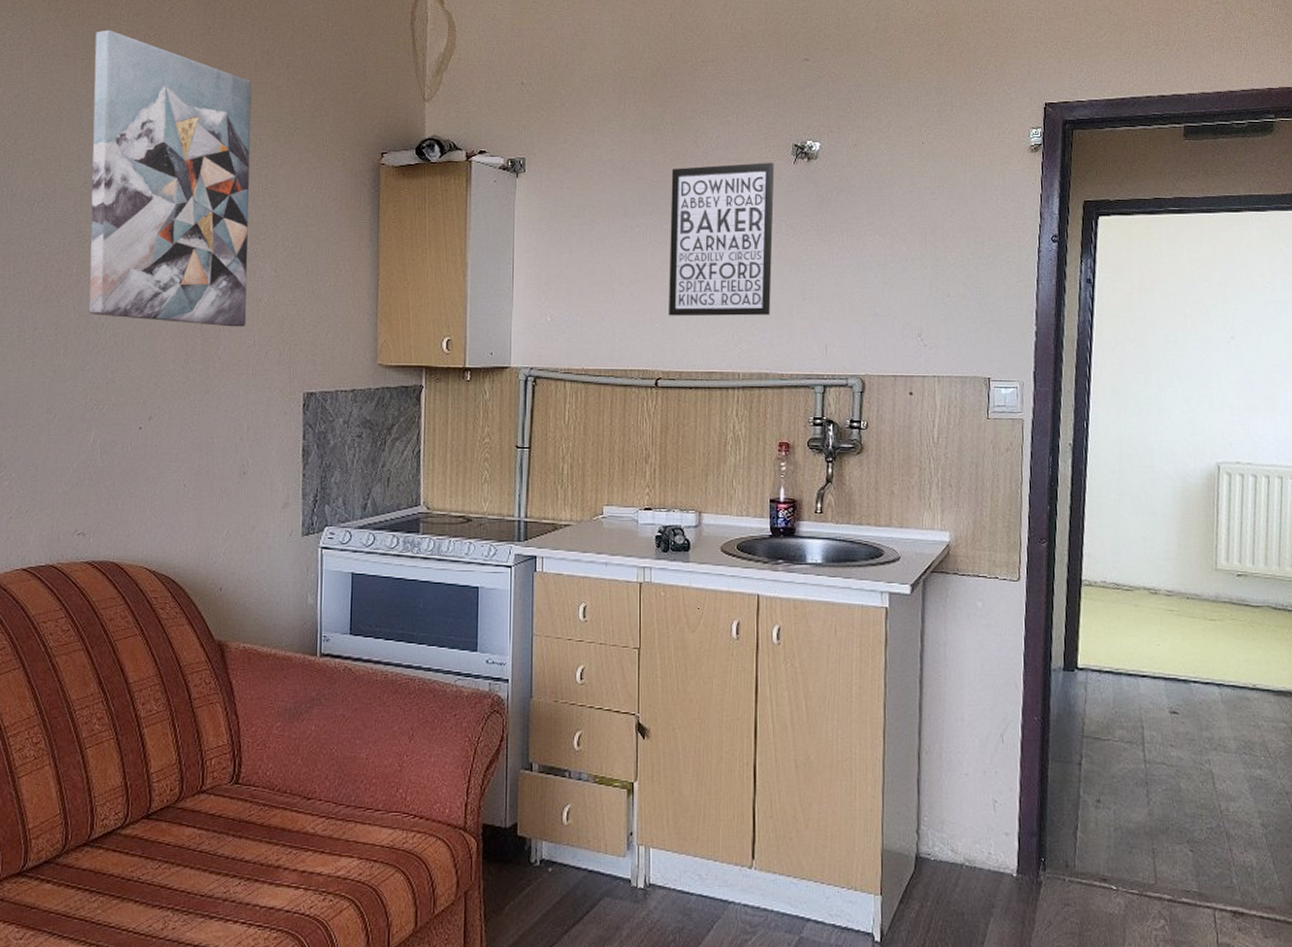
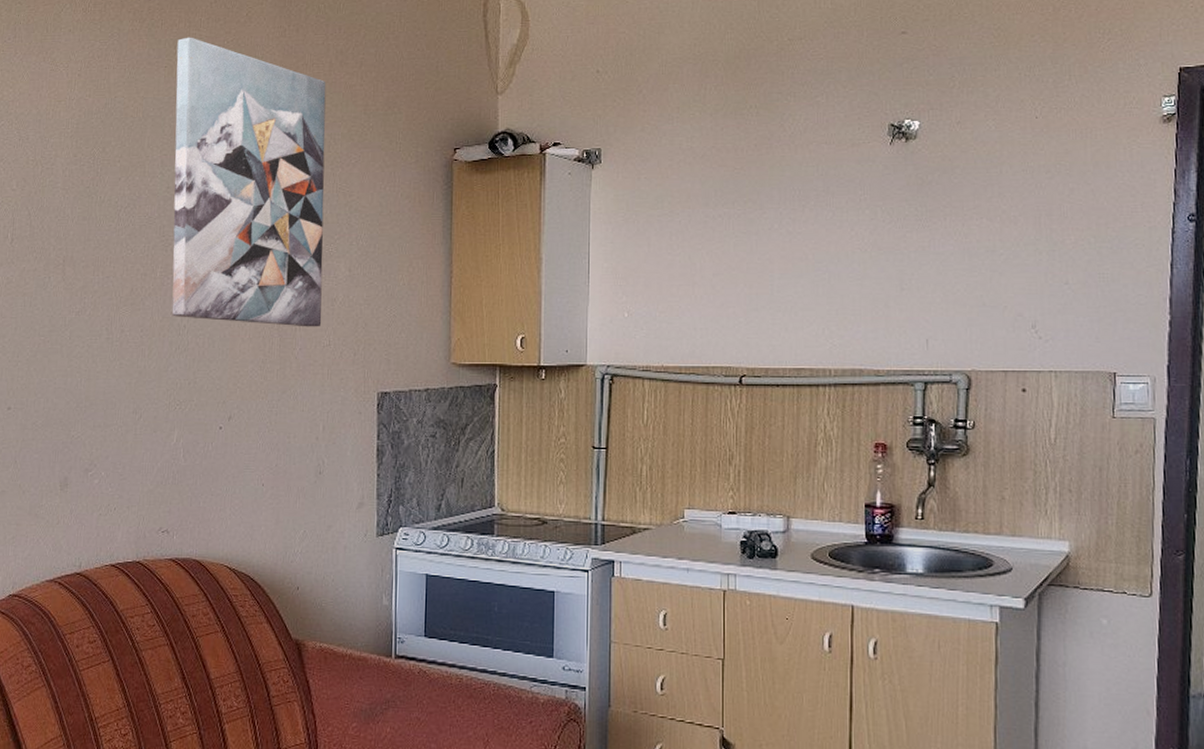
wall art: present [669,163,774,317] -> none [753,145,869,310]

